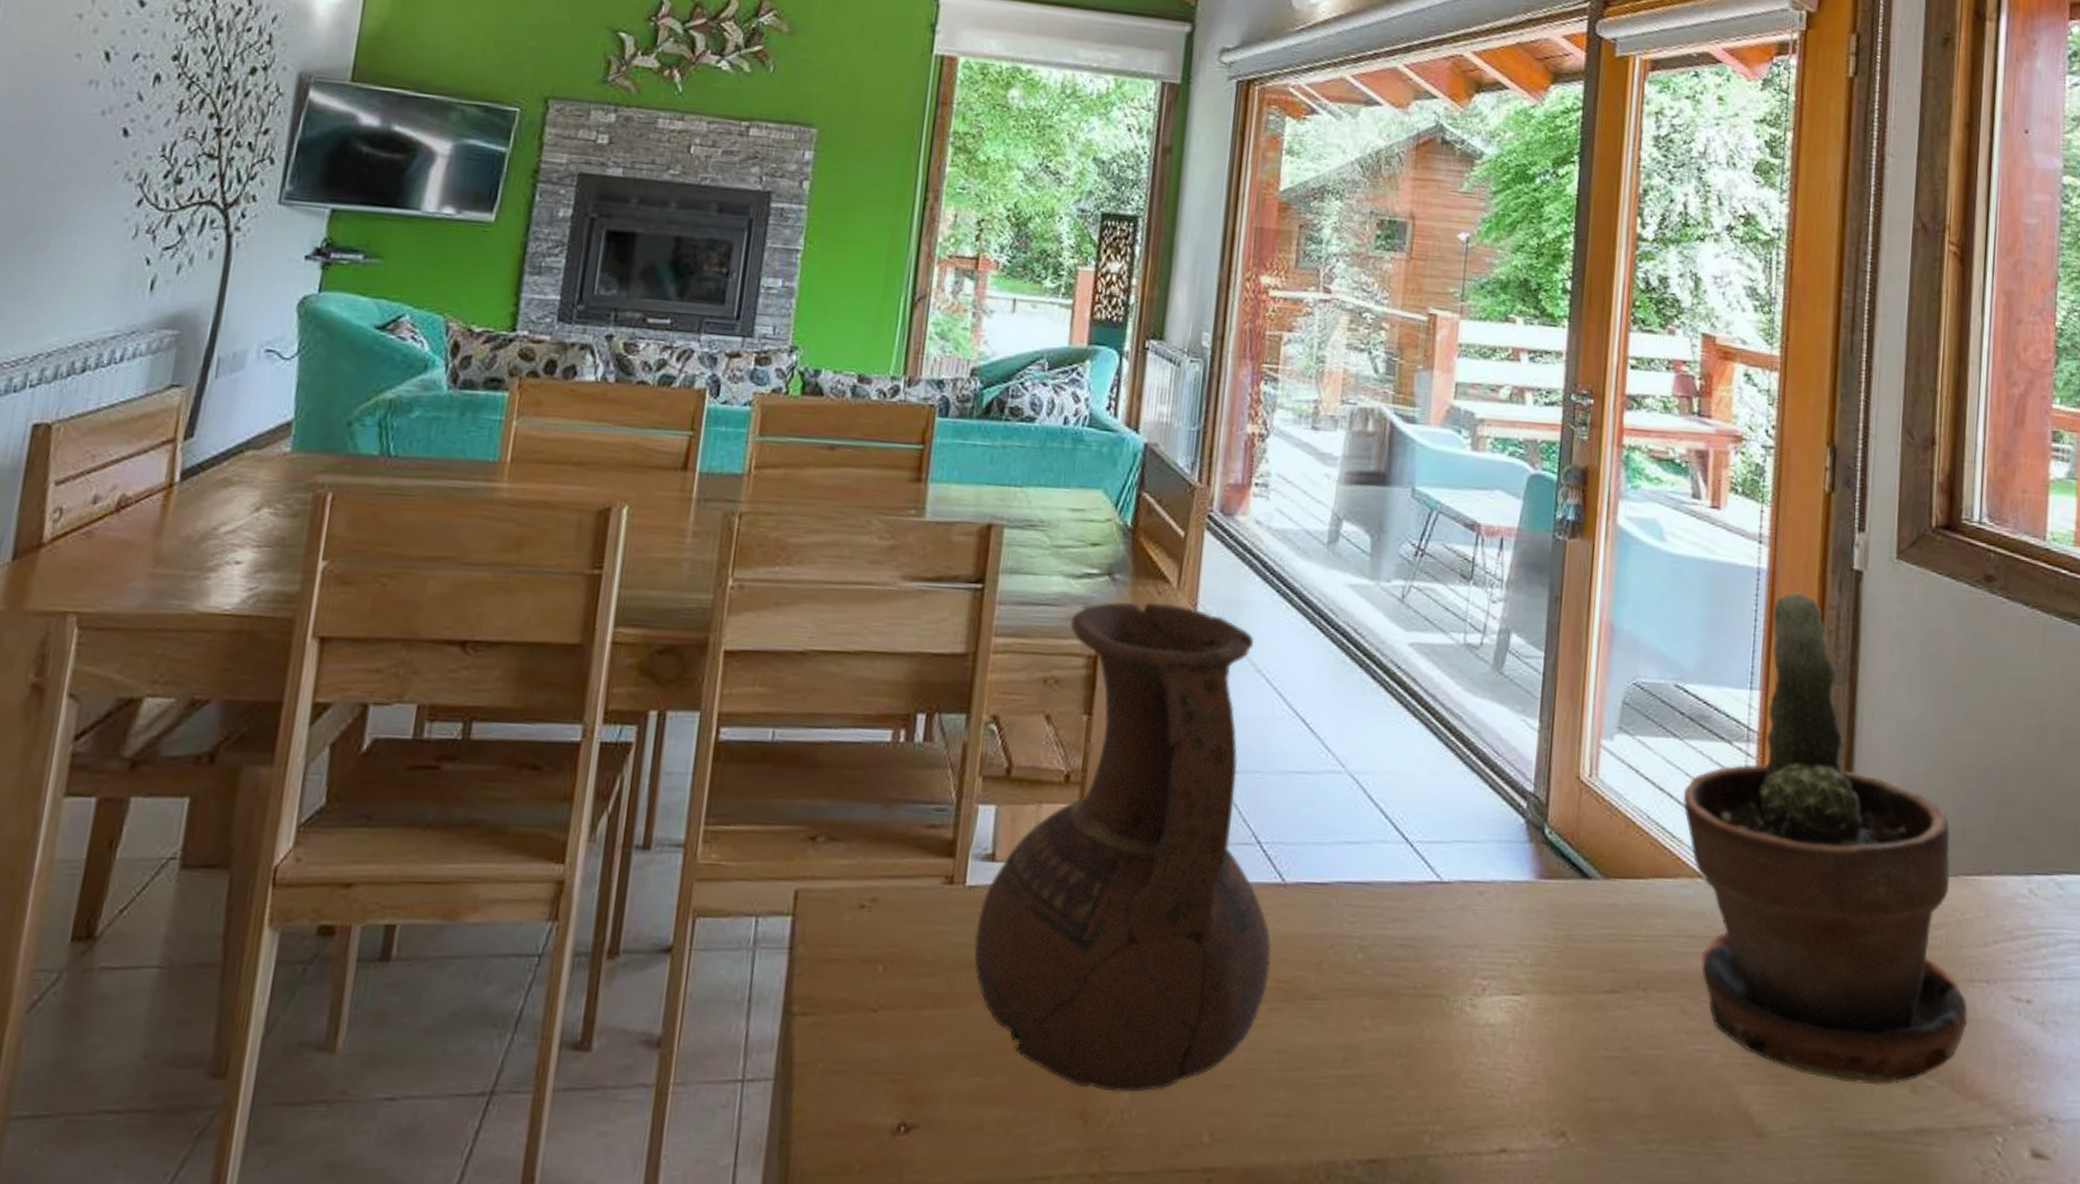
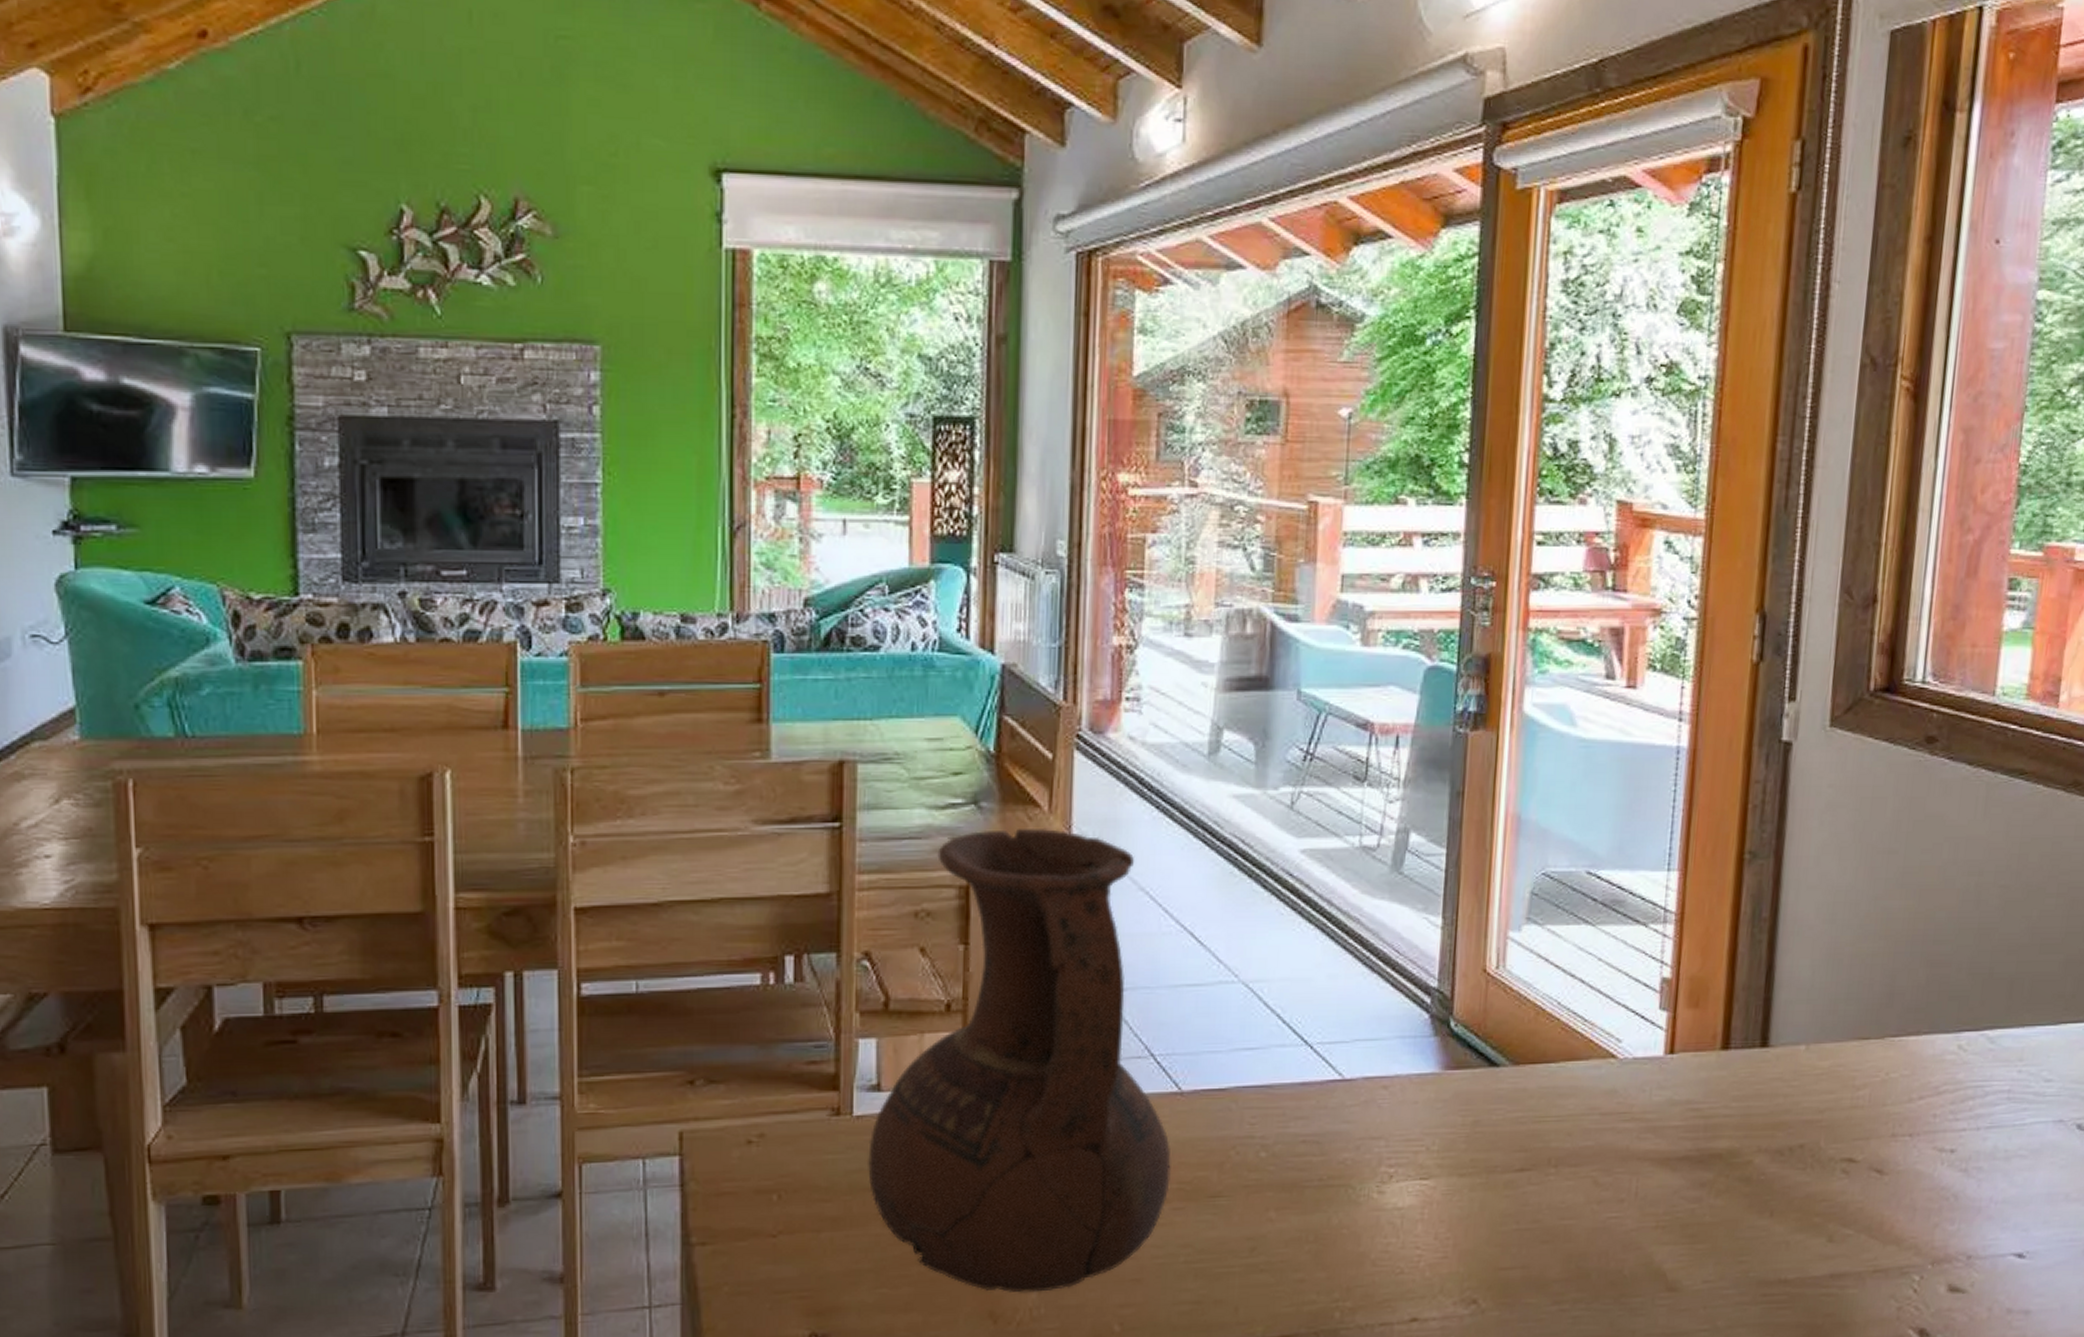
potted plant: present [1683,591,1968,1086] -> none [1595,768,1889,1238]

